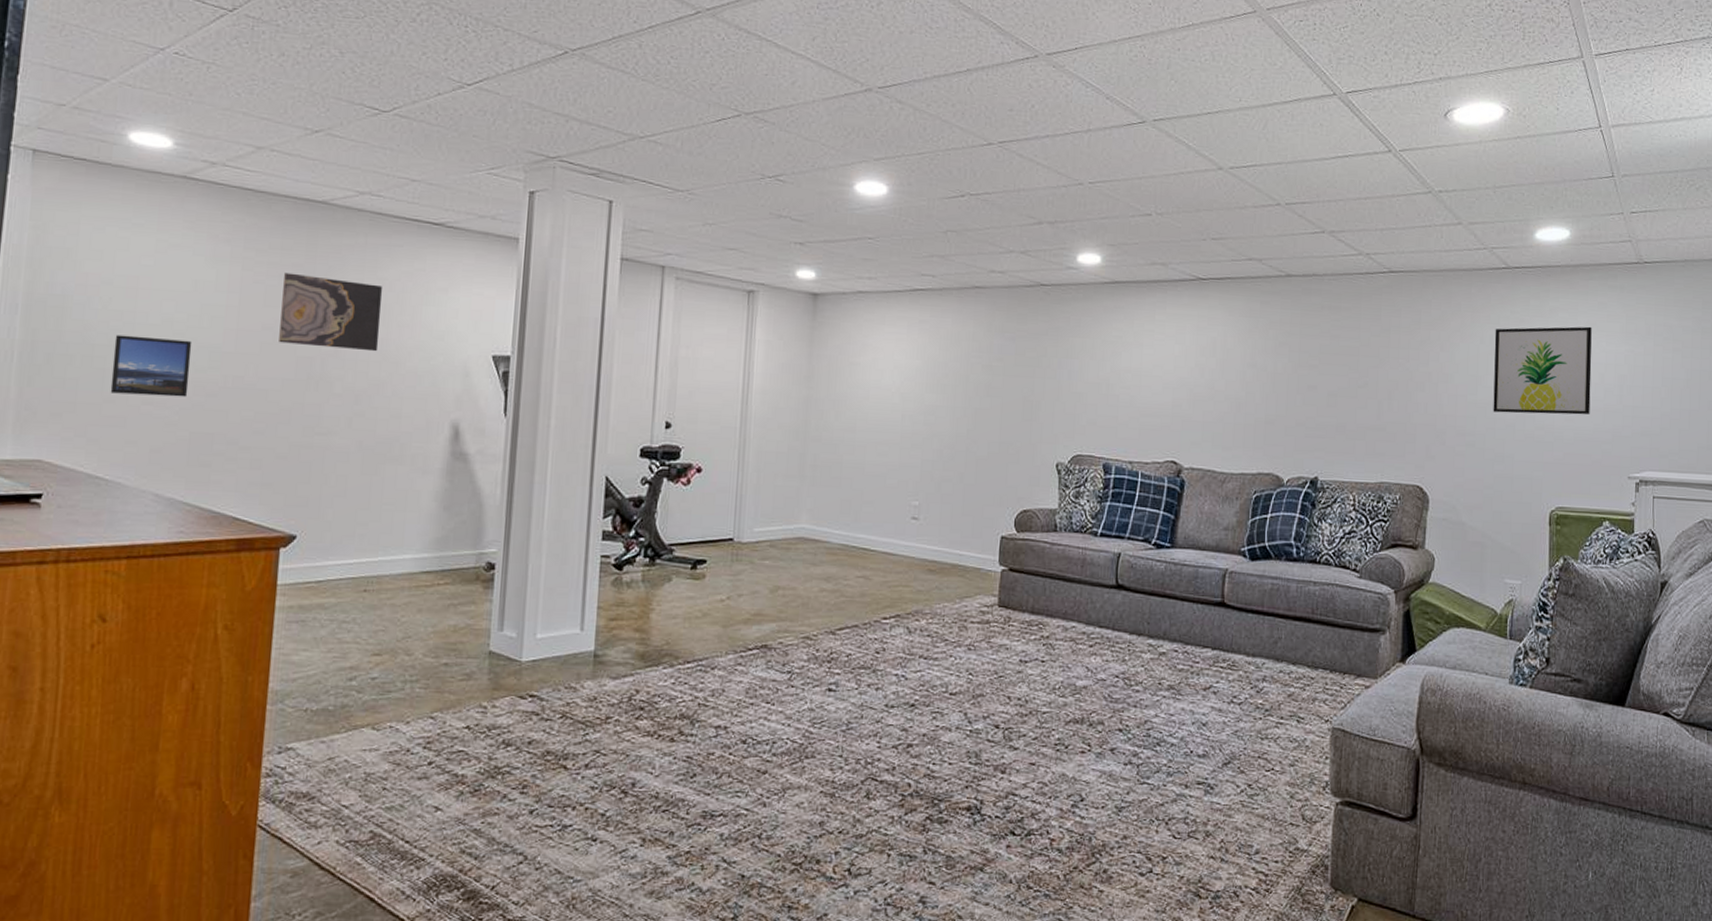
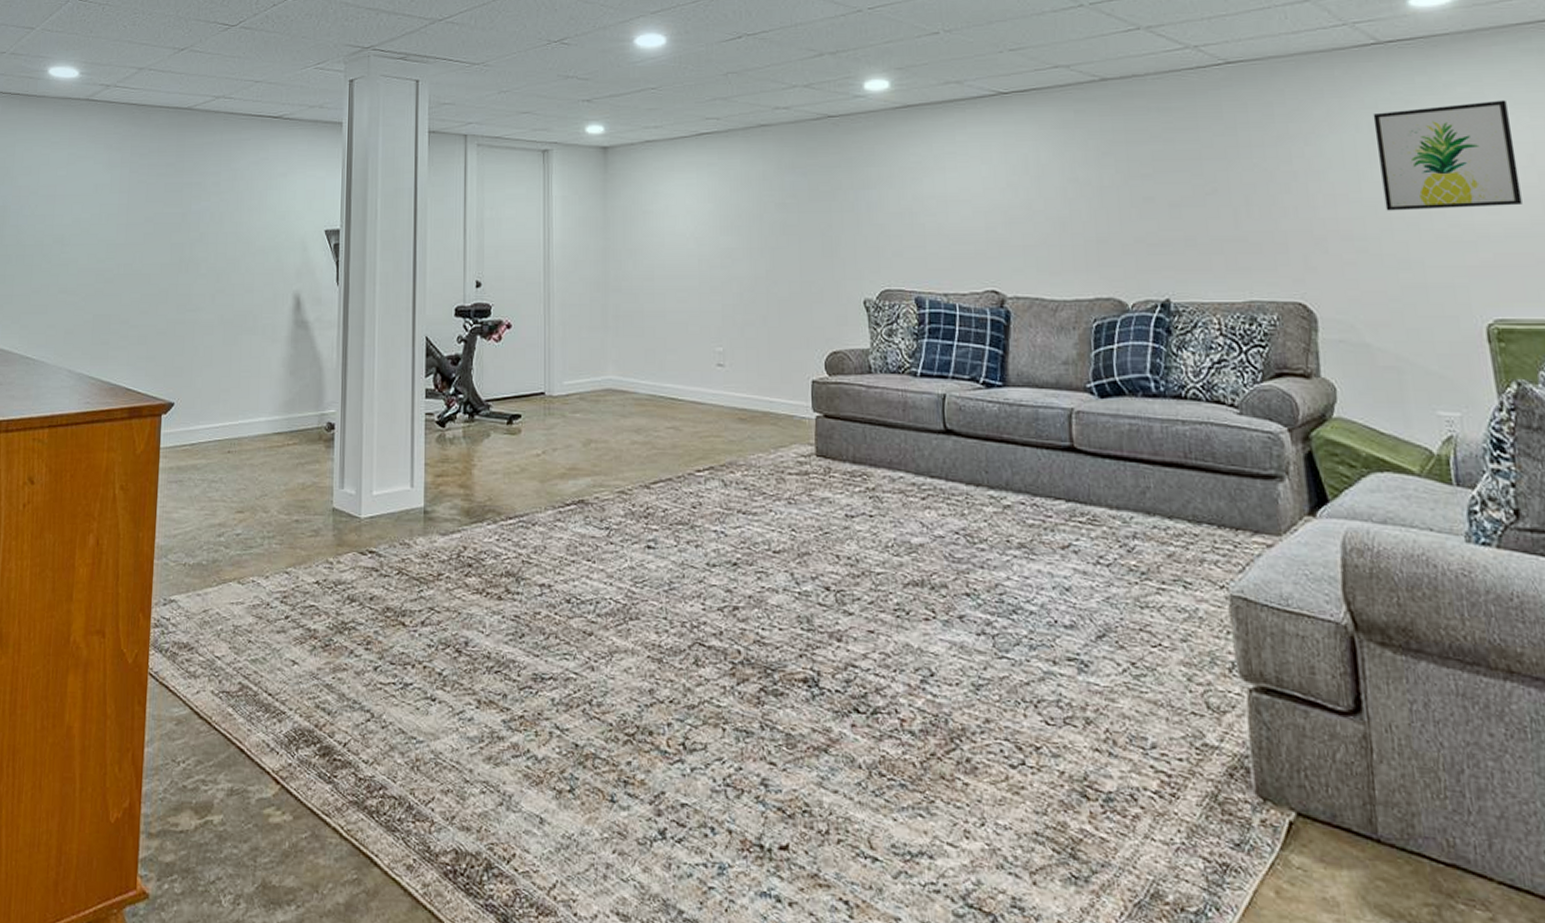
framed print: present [110,335,192,397] -> none [36,235,94,285]
wall art: present [279,272,382,352] -> none [158,171,235,234]

